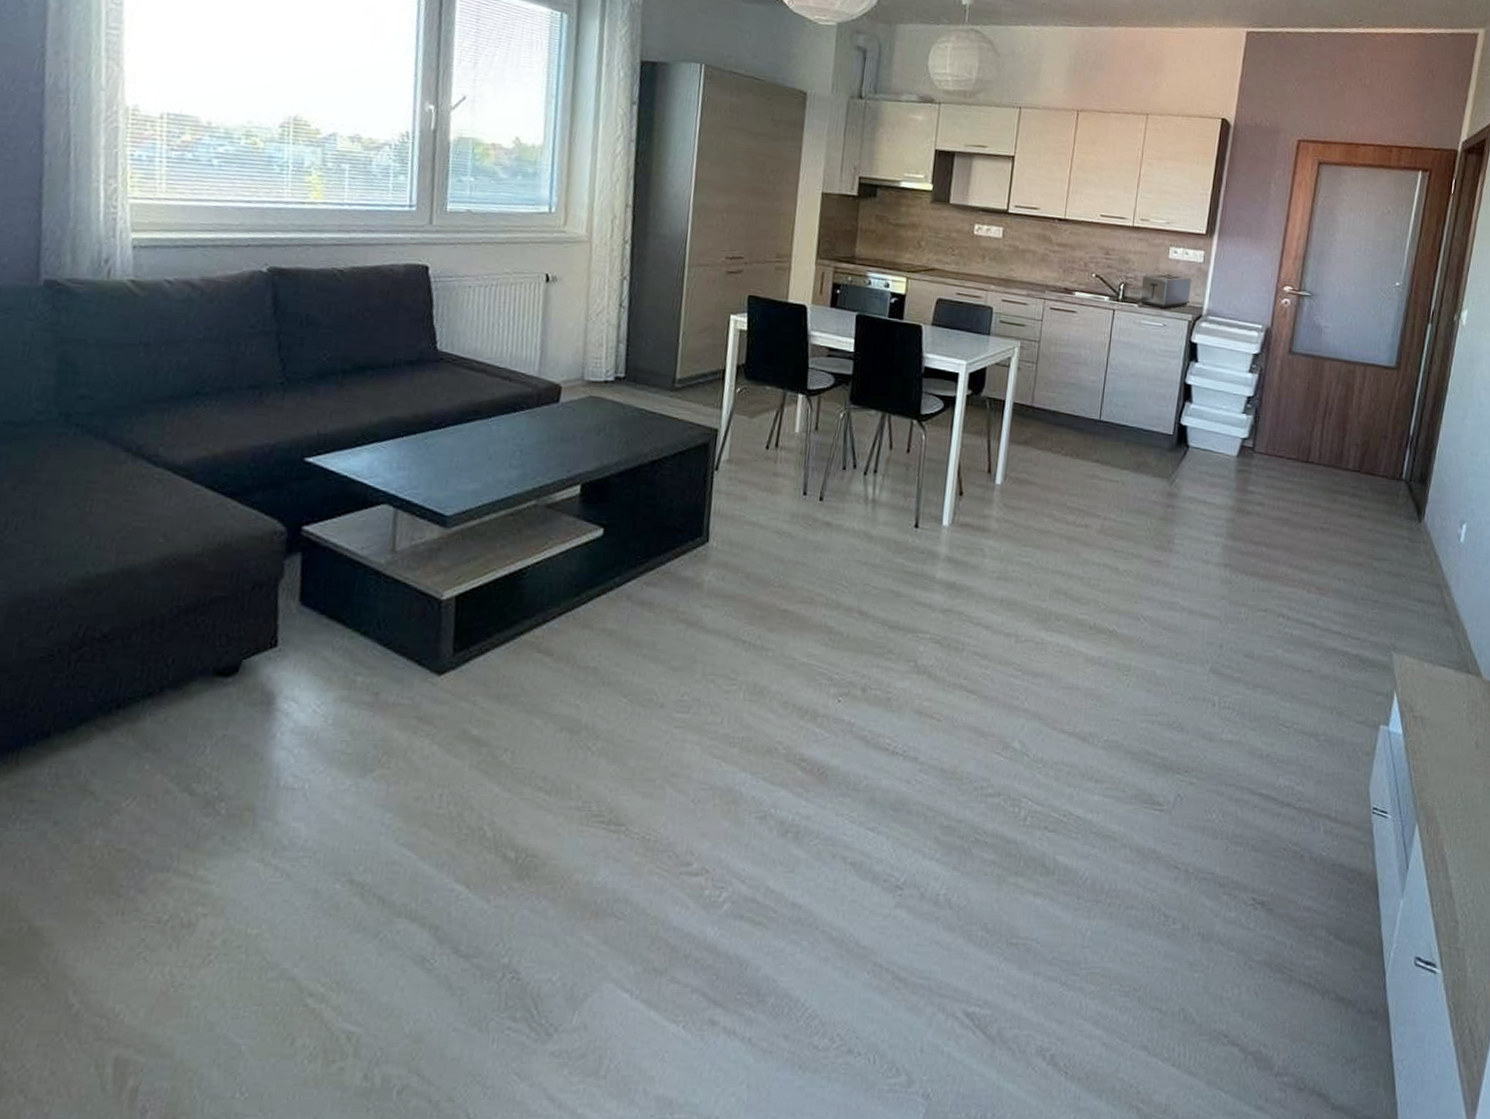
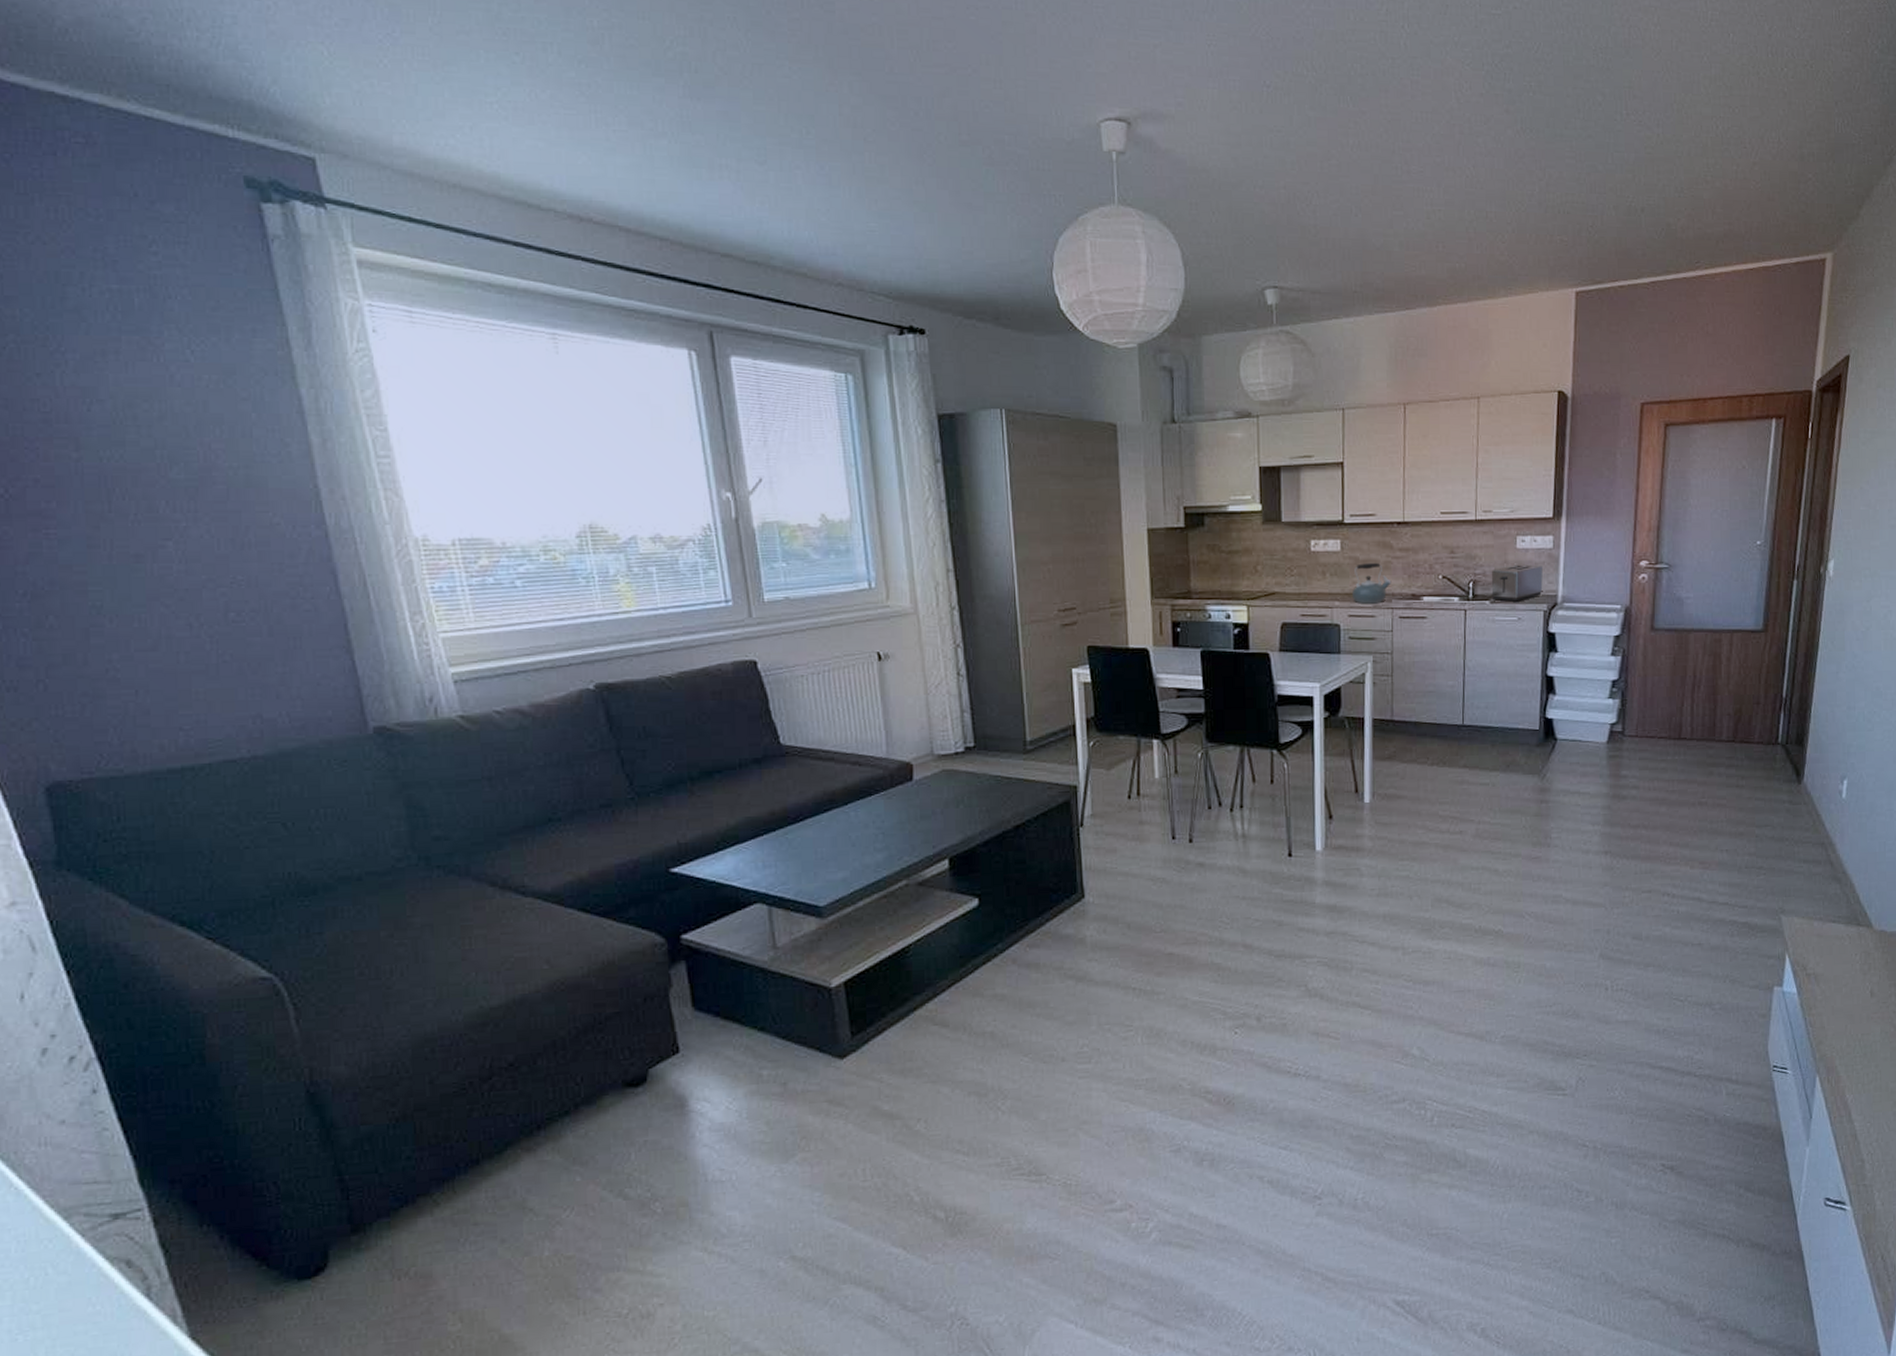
kettle: none [1007,252,1047,293] -> present [1351,563,1392,605]

